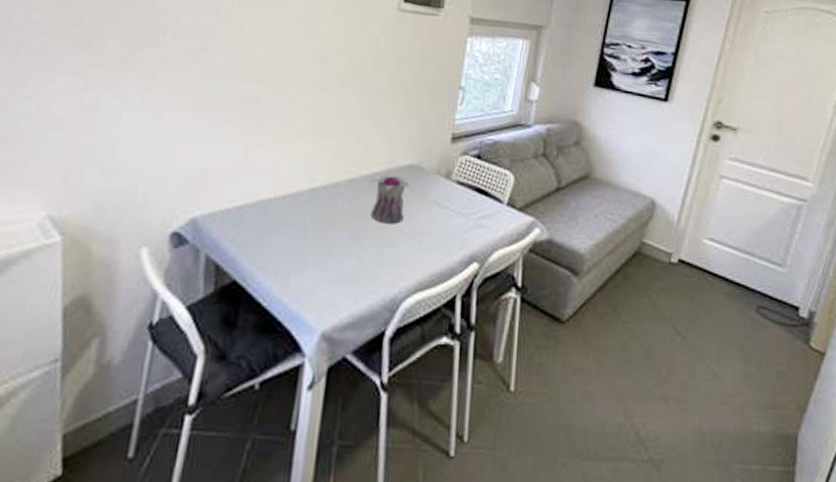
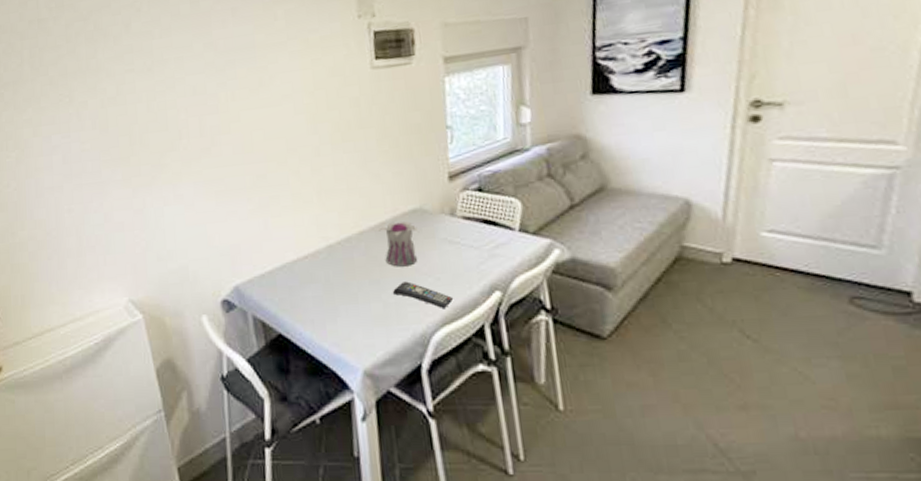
remote control: none [372,240,432,273] -> present [393,281,454,308]

